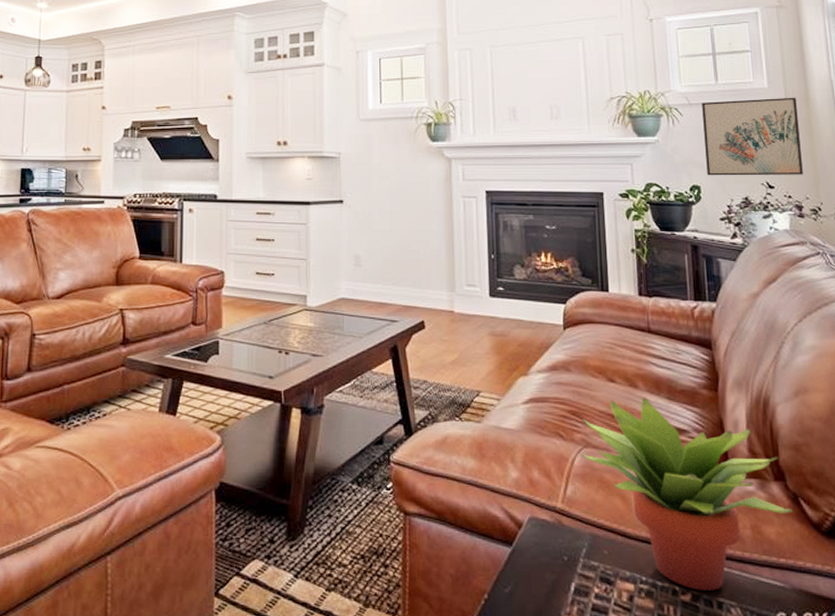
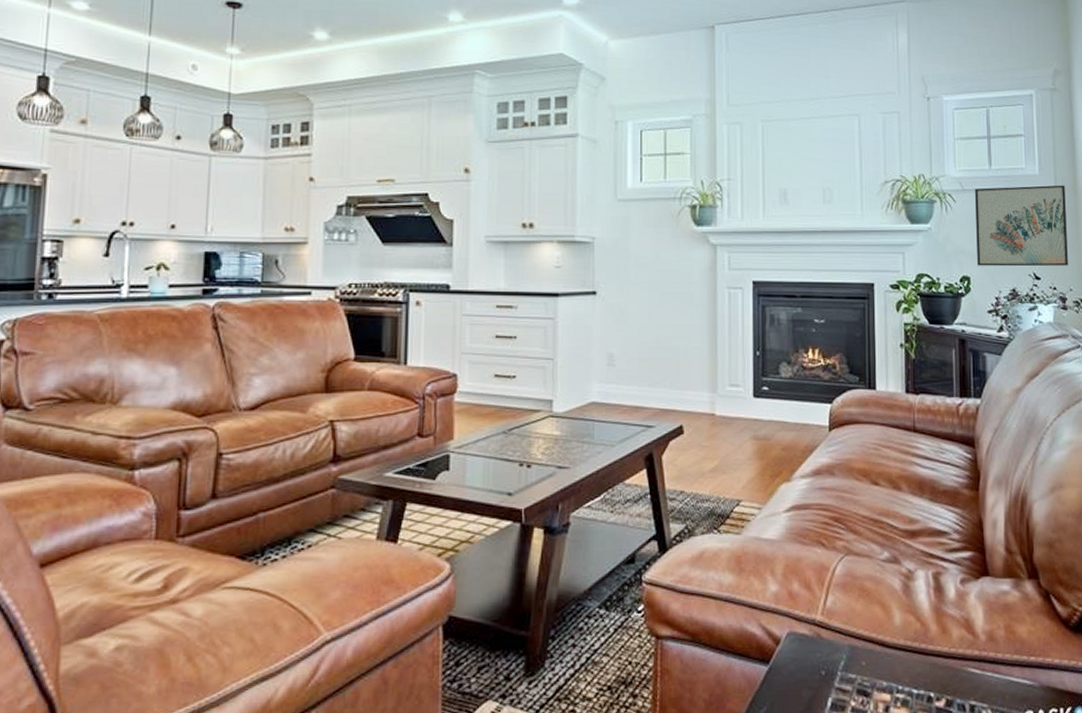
succulent plant: present [581,397,793,591] -> none [842,499,1044,695]

